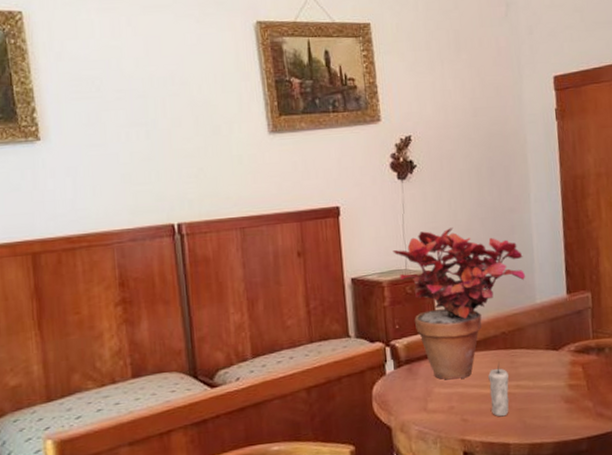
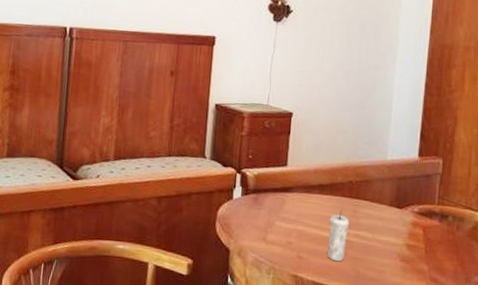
potted plant: present [393,227,526,380] -> none [258,72,381,217]

